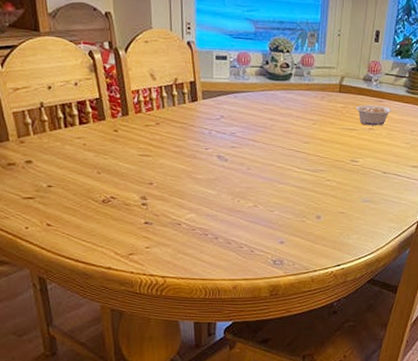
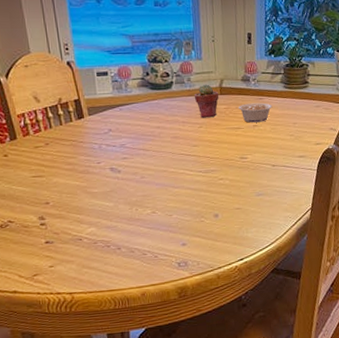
potted succulent: none [311,79,338,115] -> present [194,84,219,118]

